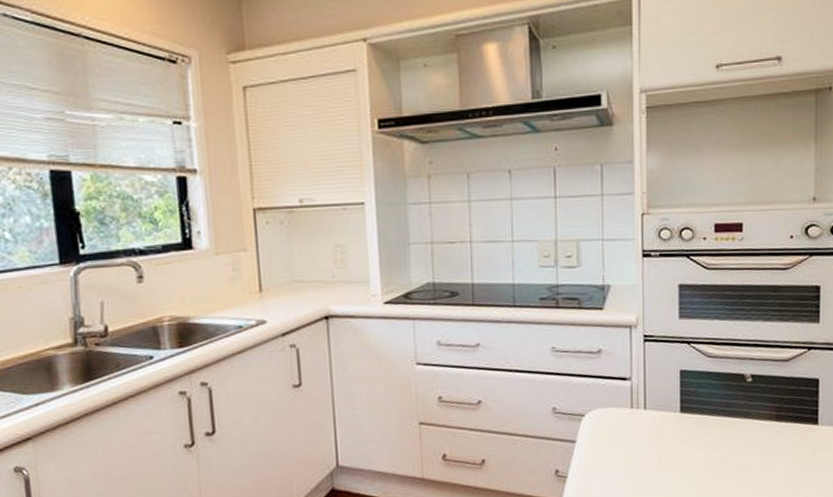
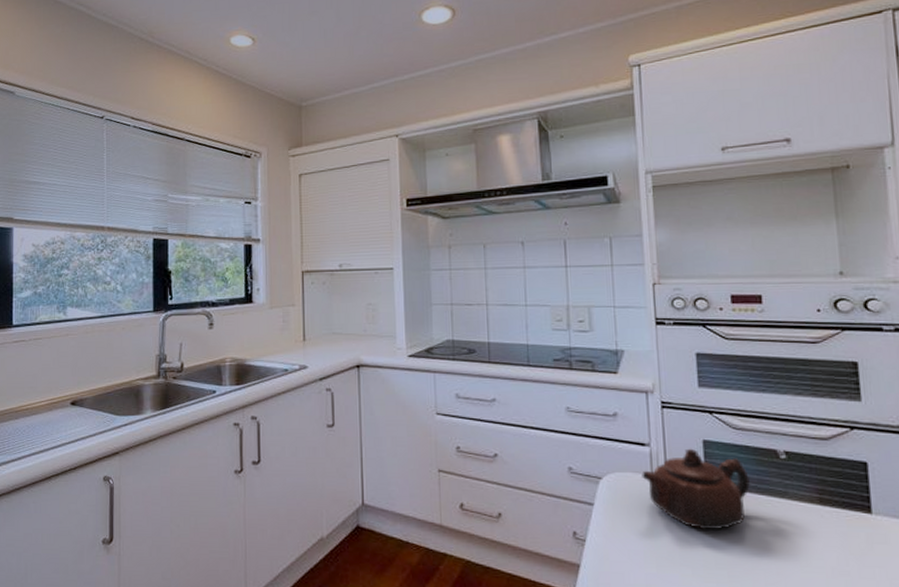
teapot: none [622,379,719,455] -> present [642,448,750,531]

